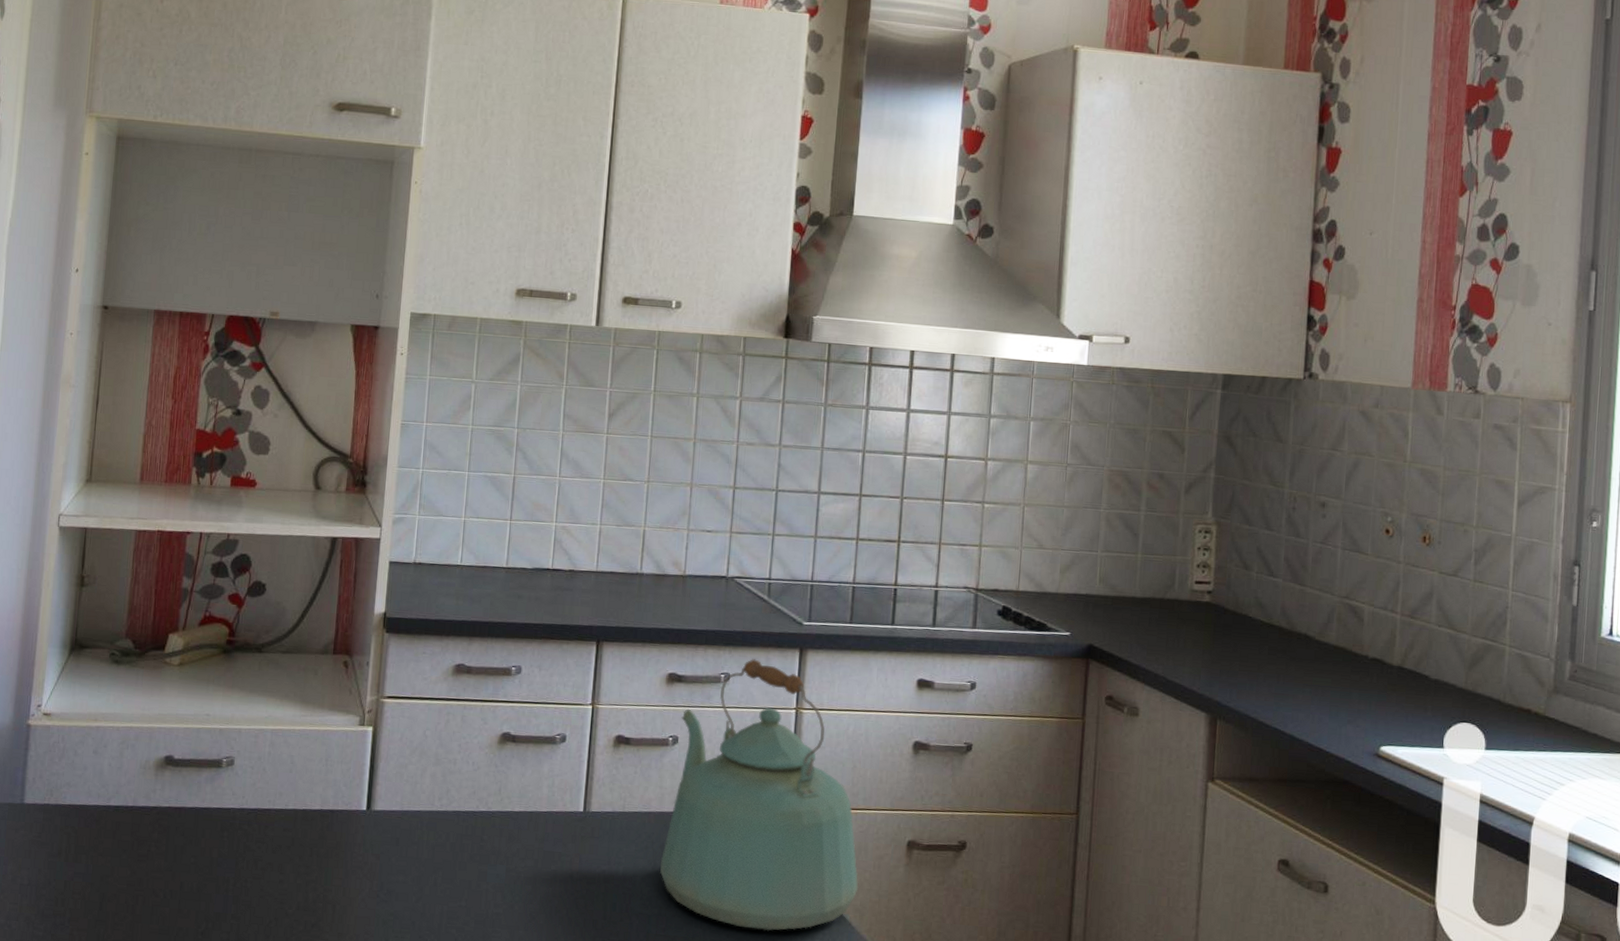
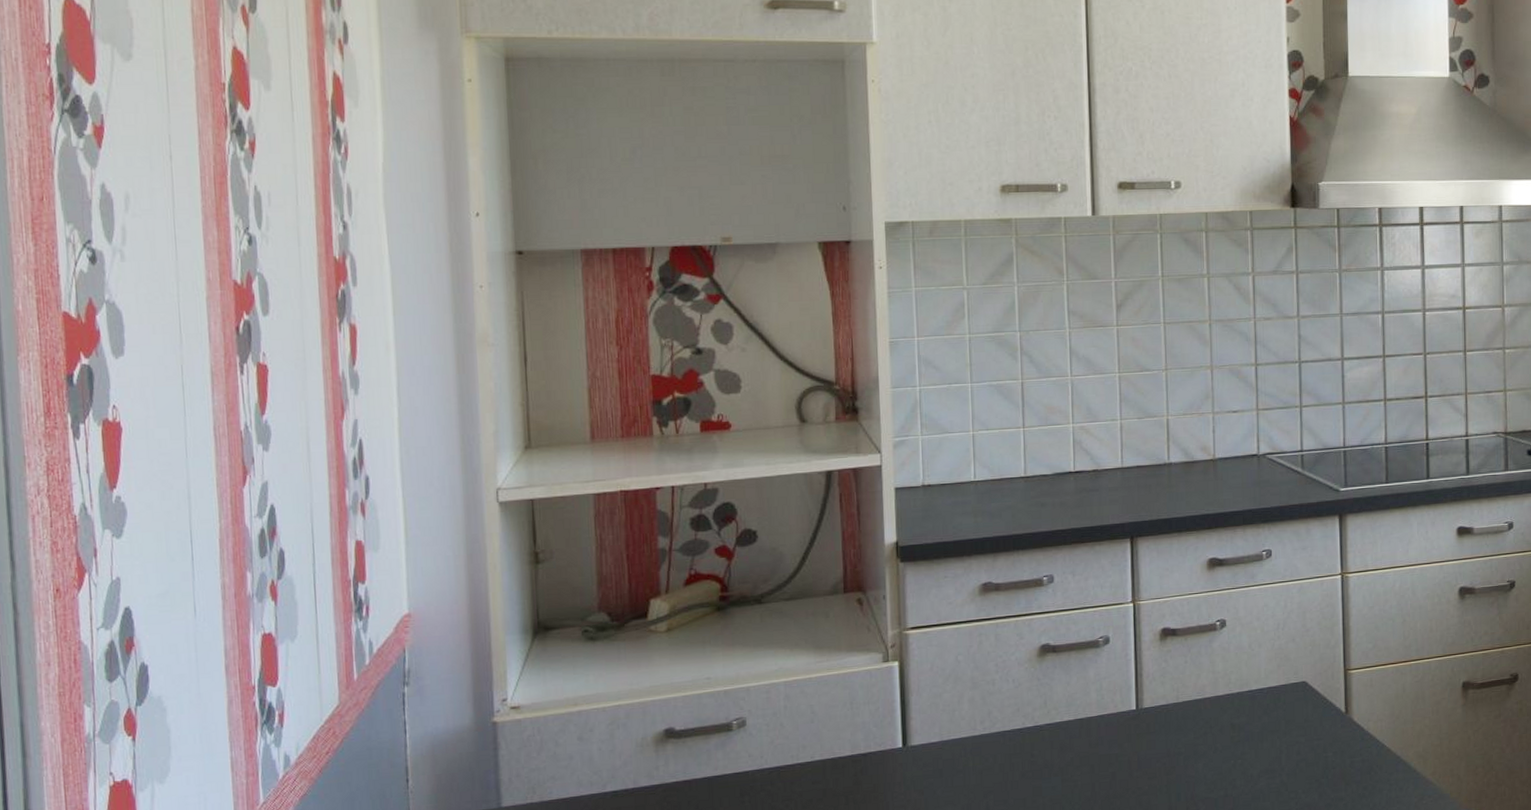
kettle: present [660,659,859,932] -> none [1220,532,1420,794]

